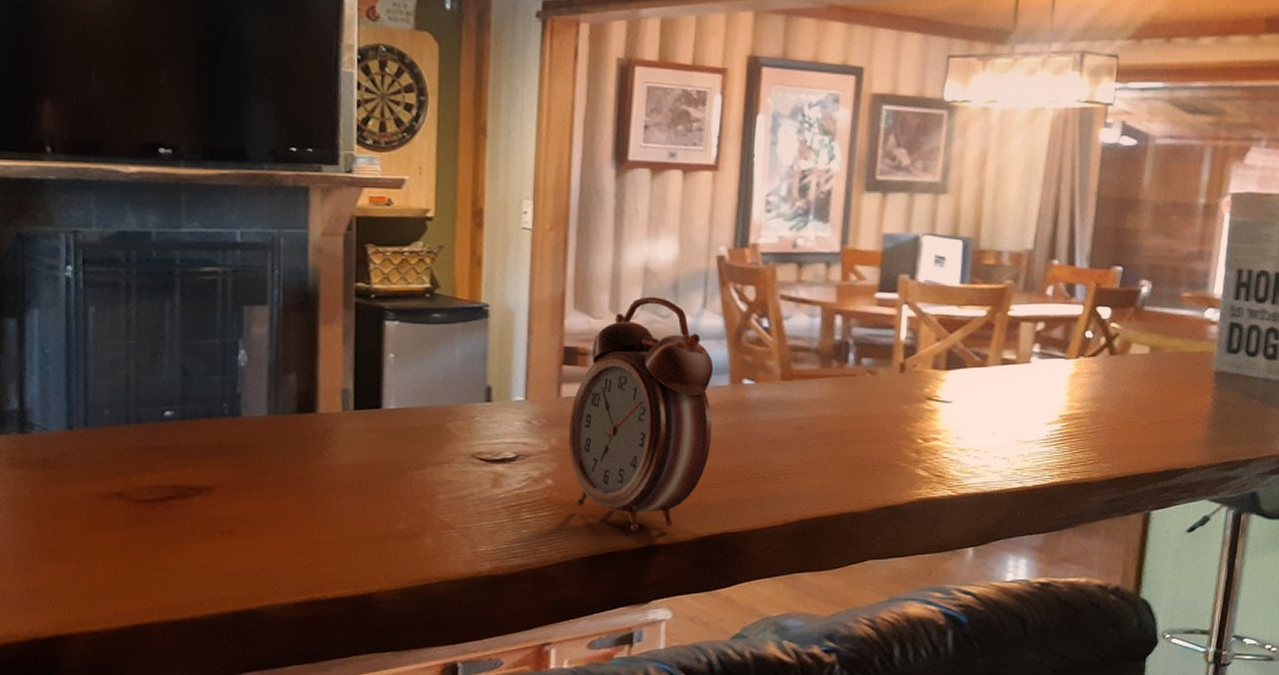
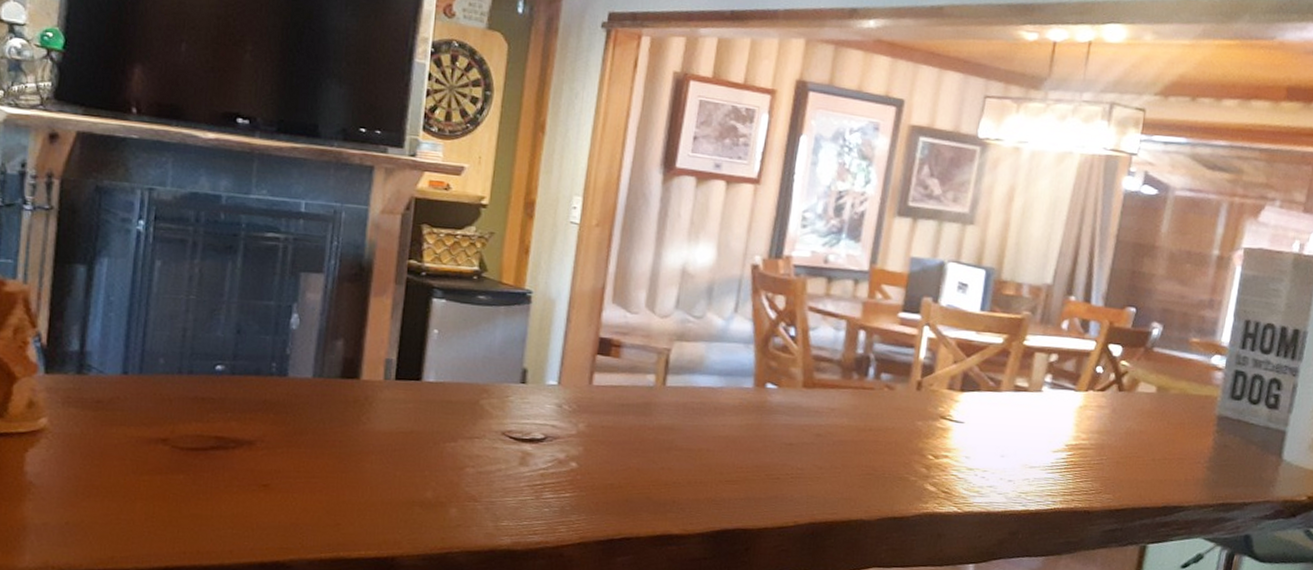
alarm clock: present [568,297,714,532] -> none [595,297,740,520]

